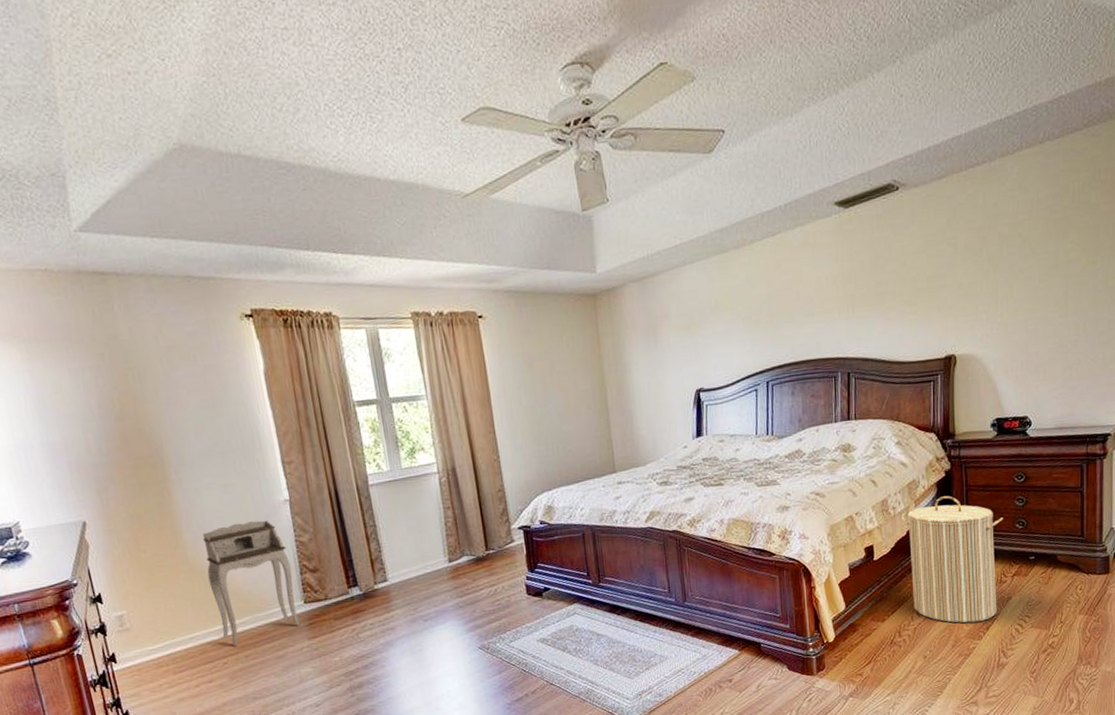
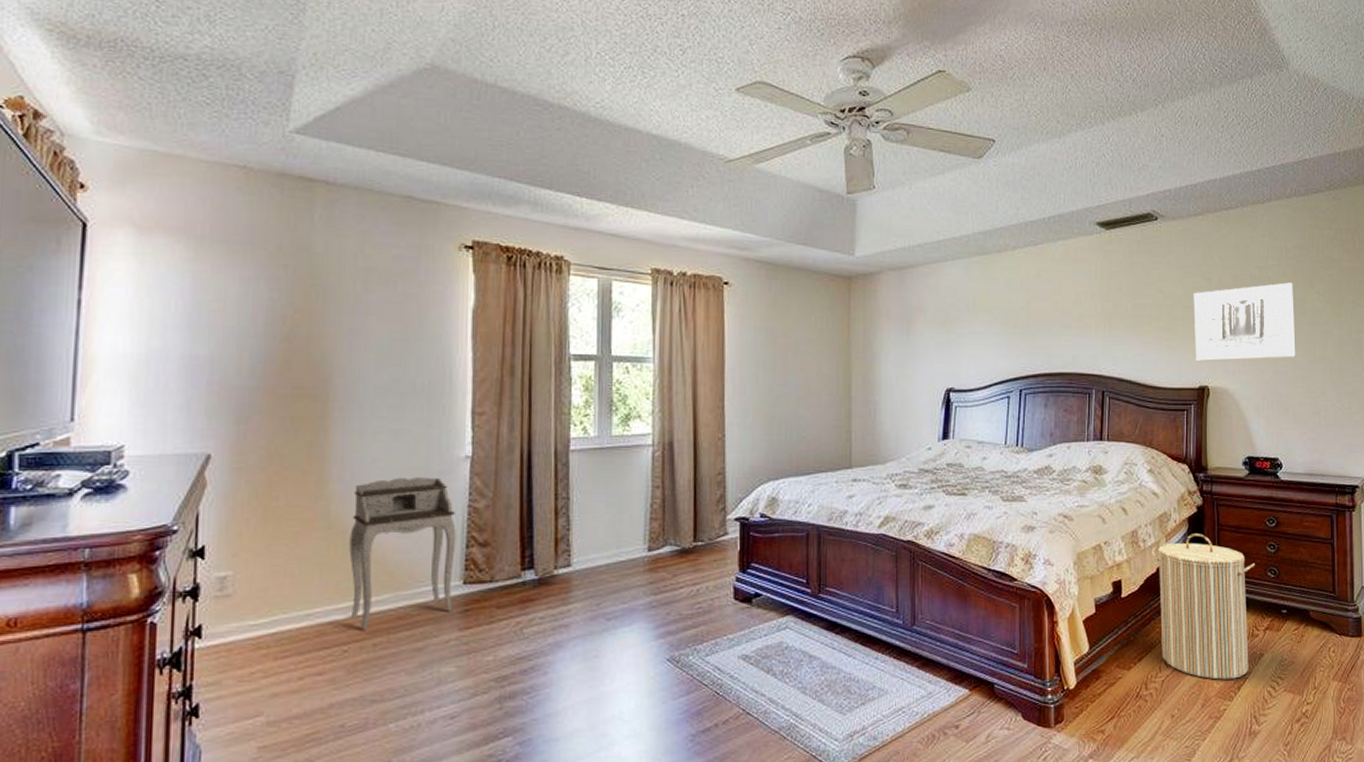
wall art: none [938,235,1047,332] -> present [1193,282,1296,362]

